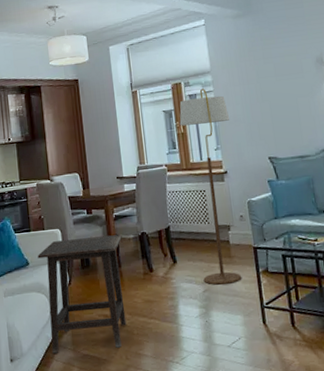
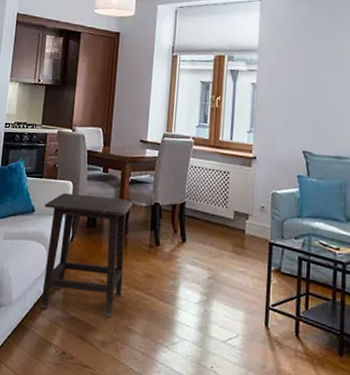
floor lamp: present [179,88,242,285] -> none [210,65,269,276]

